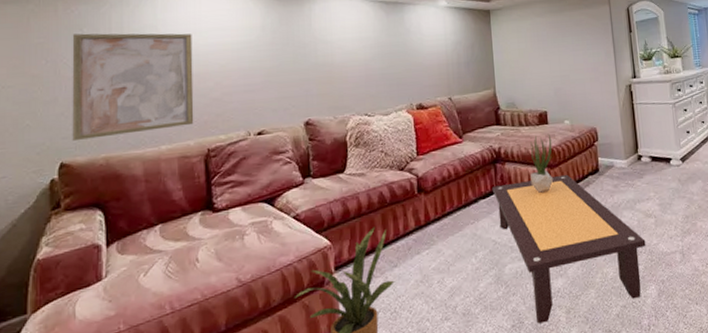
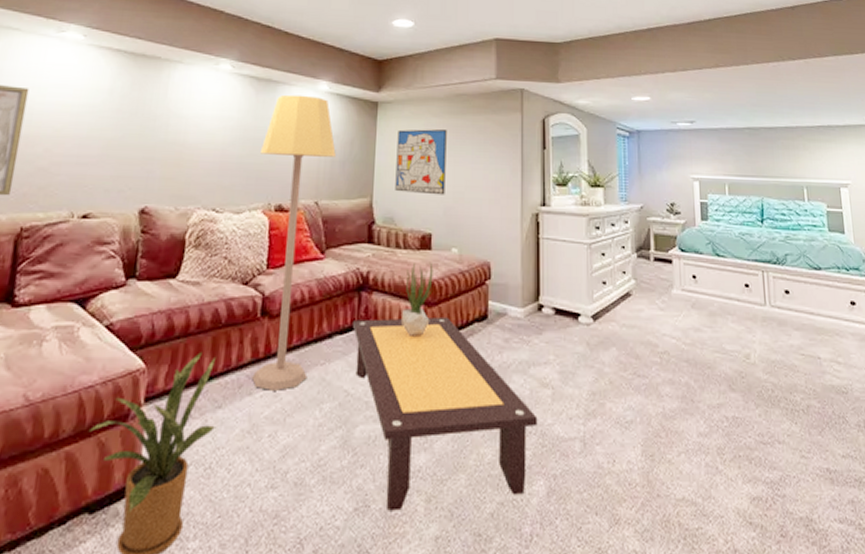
lamp: none [397,11,462,249] -> present [252,94,336,391]
wall art: none [509,26,554,81] -> present [395,129,447,195]

